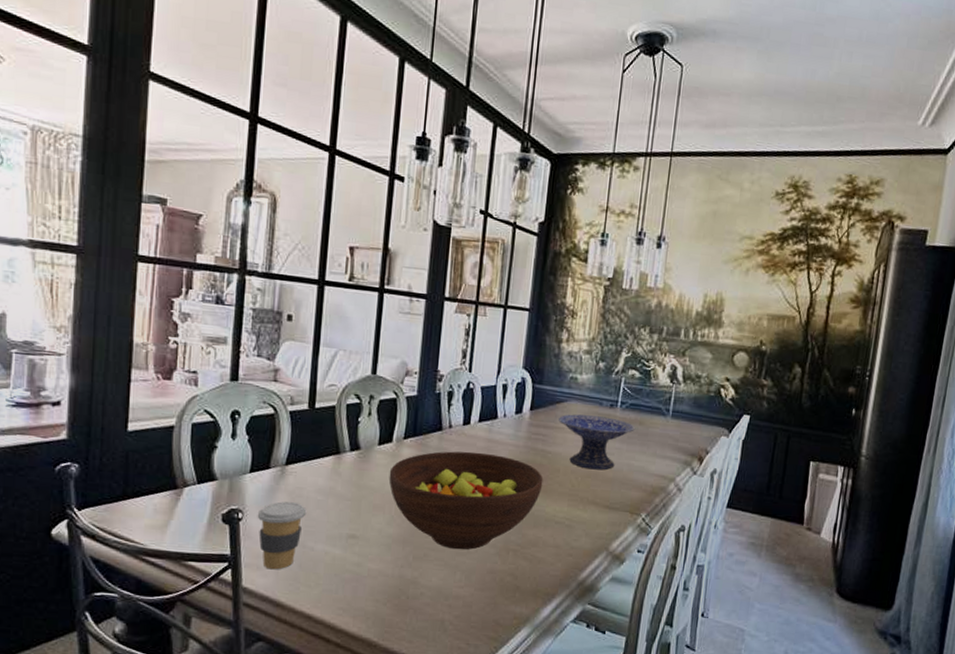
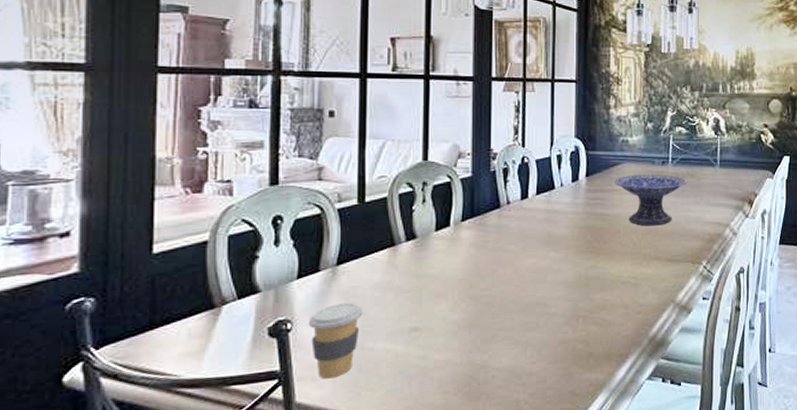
fruit bowl: present [389,451,543,550] -> none [449,224,605,326]

